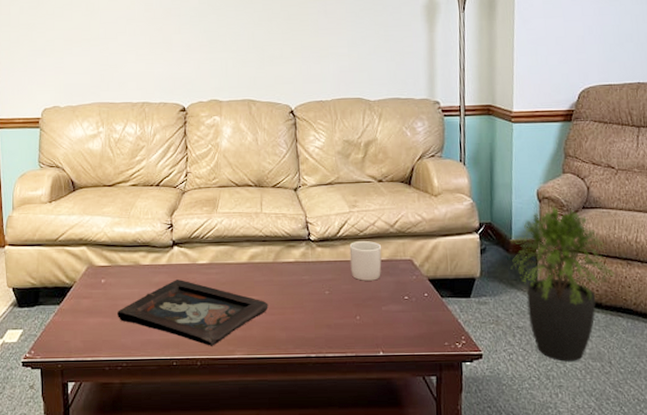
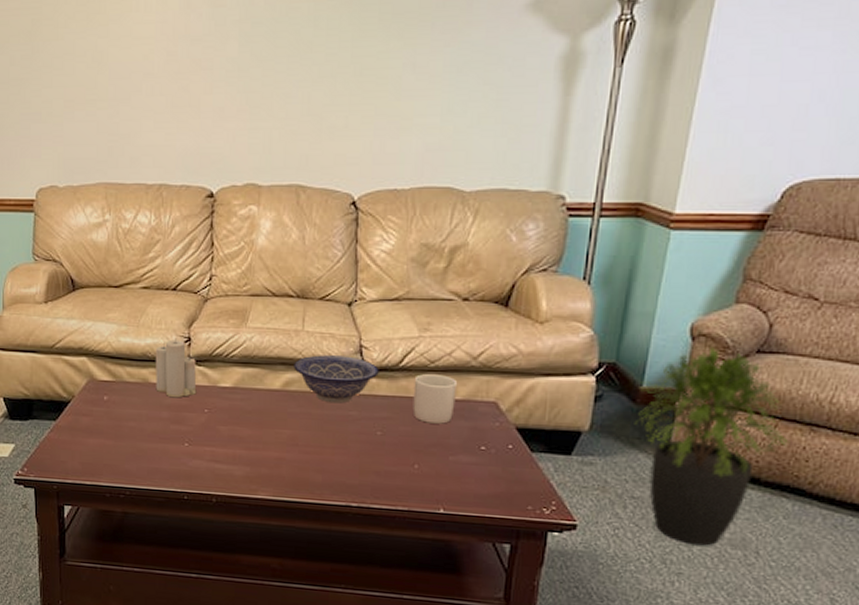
decorative tray: present [117,280,269,346] -> none [121,403,303,483]
candle: none [144,225,180,277] -> present [155,338,197,398]
decorative bowl: none [256,231,322,271] -> present [293,355,379,404]

